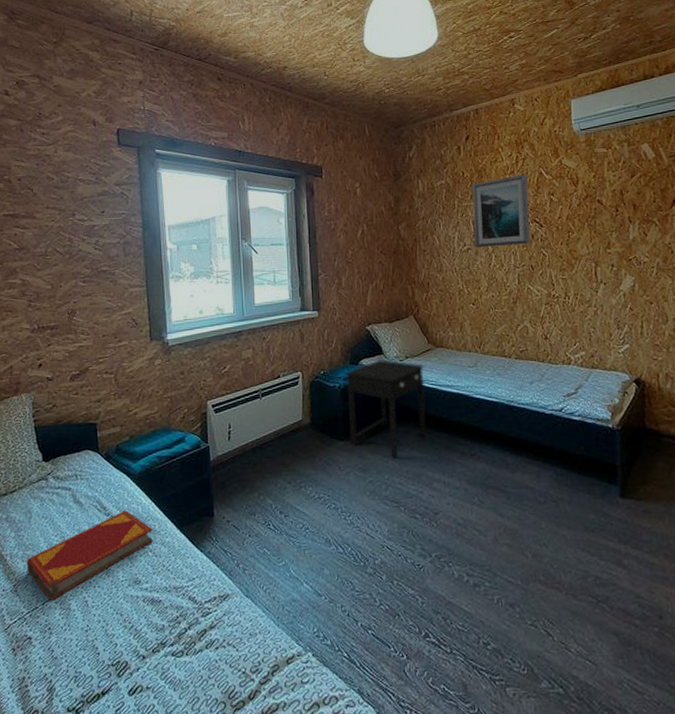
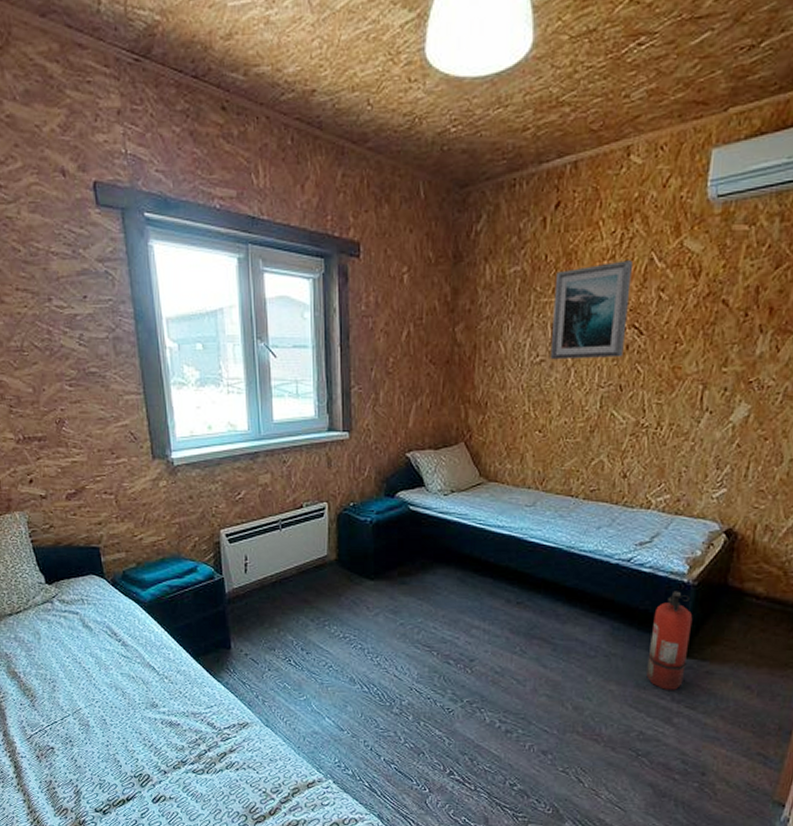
hardback book: present [26,510,153,601] -> none [40,637,168,717]
side table: present [345,358,426,458] -> none [378,491,472,601]
fire extinguisher: none [589,436,626,532] -> present [646,591,693,690]

